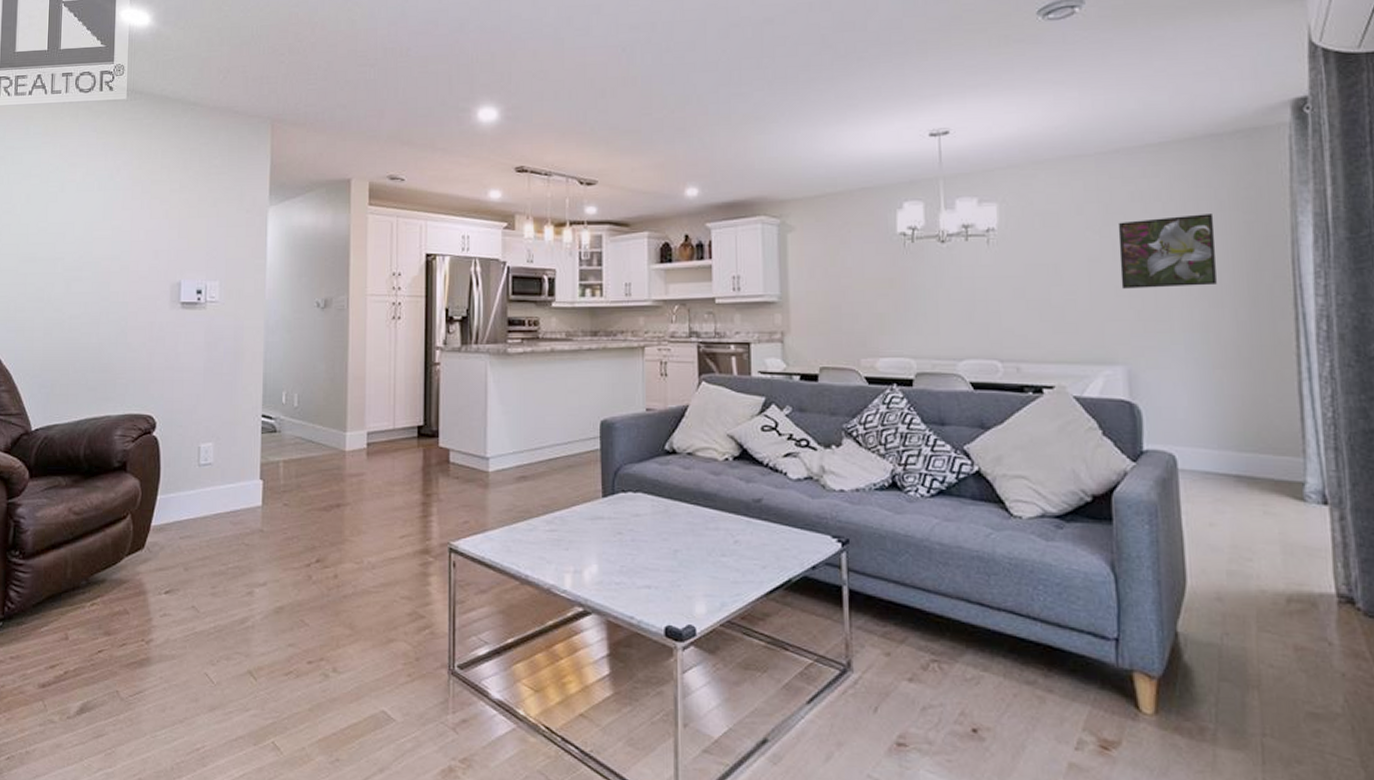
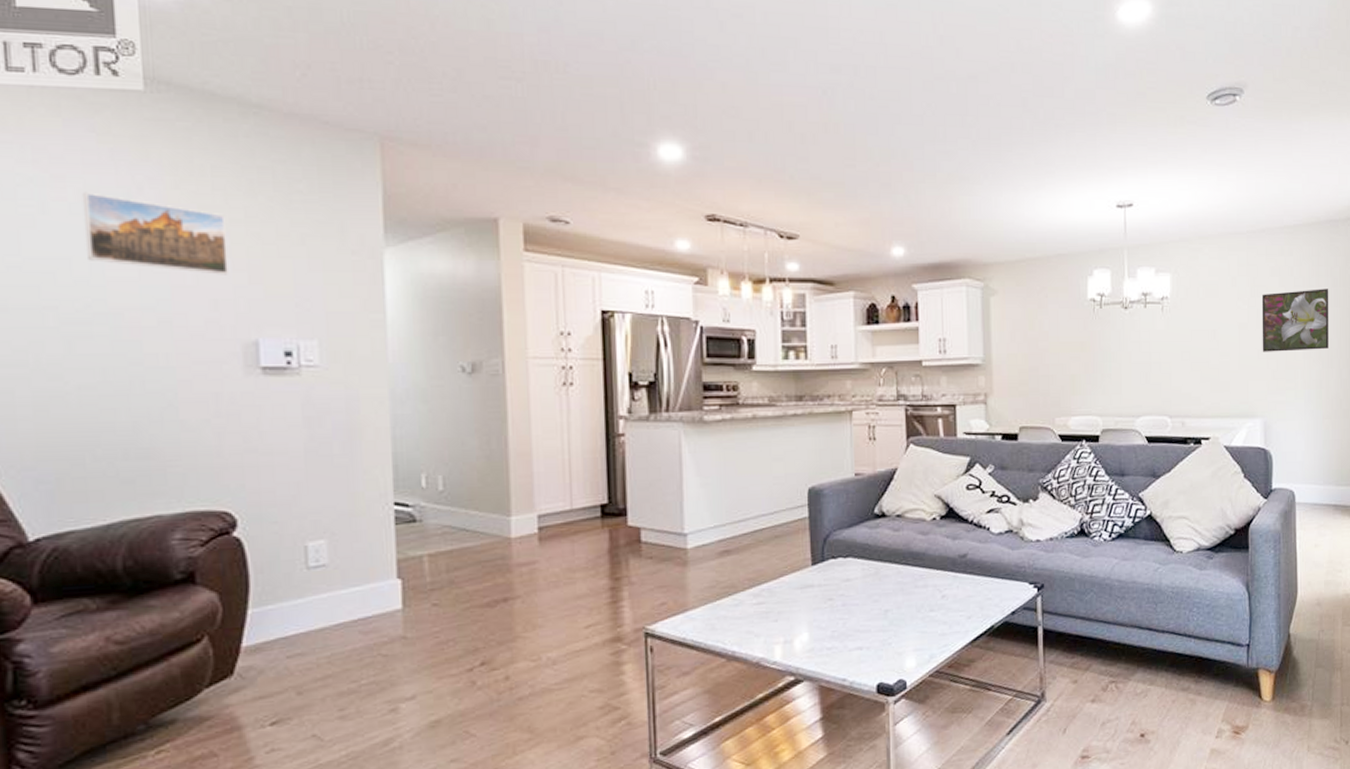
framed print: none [84,174,167,232] -> present [82,192,228,275]

